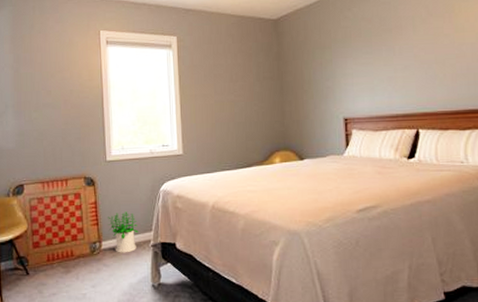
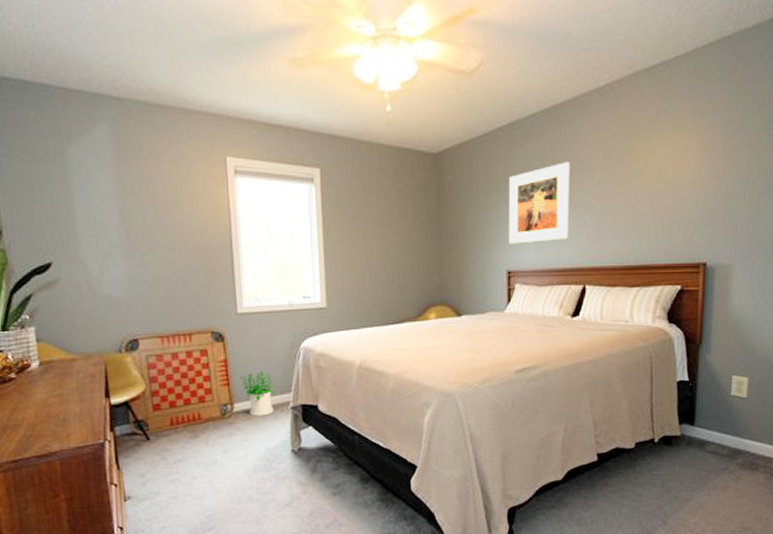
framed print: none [340,21,399,94] -> present [508,162,570,244]

